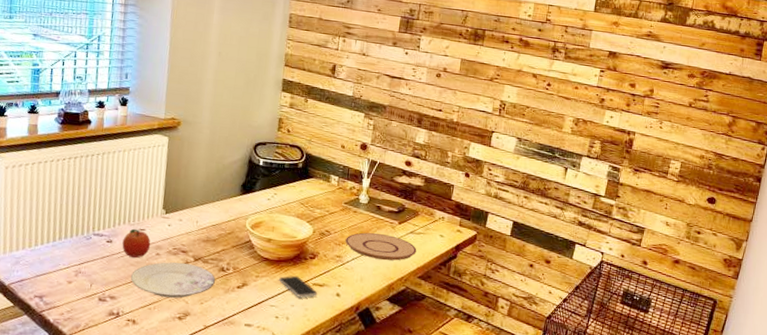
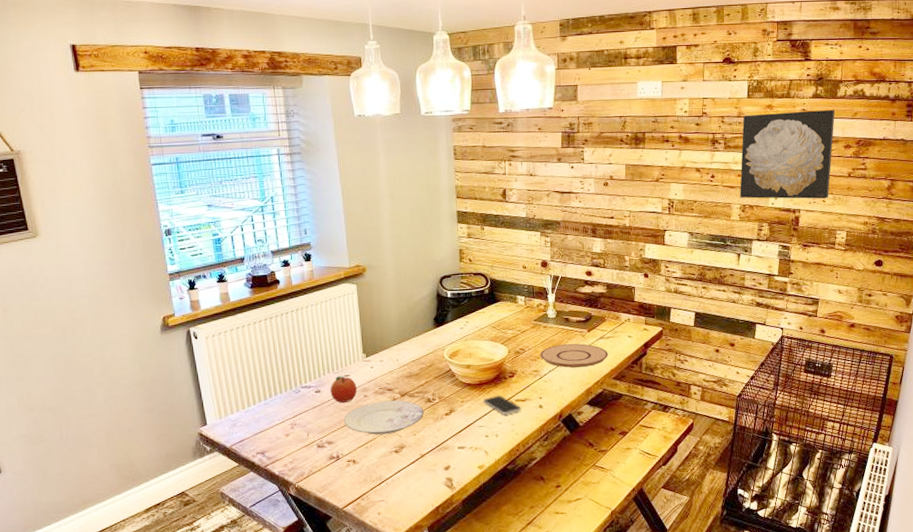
wall art: none [575,28,683,126] -> present [740,109,836,199]

